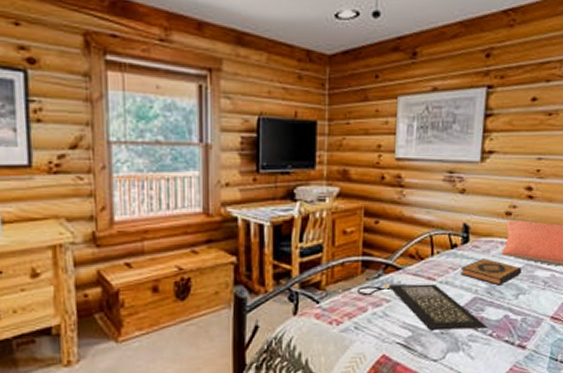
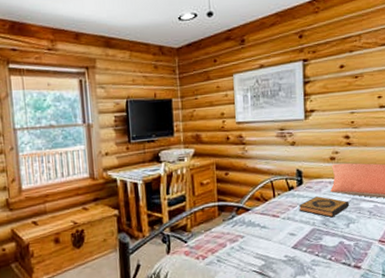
clutch bag: present [356,282,489,335] -> none [216,220,328,262]

